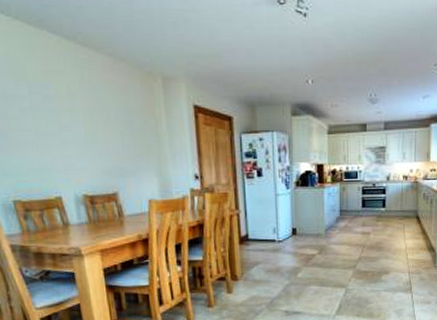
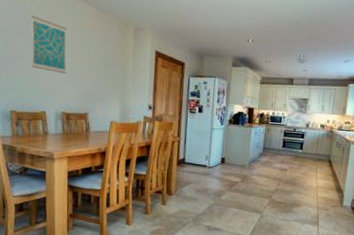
wall art: none [19,72,82,145] -> present [31,15,67,73]

